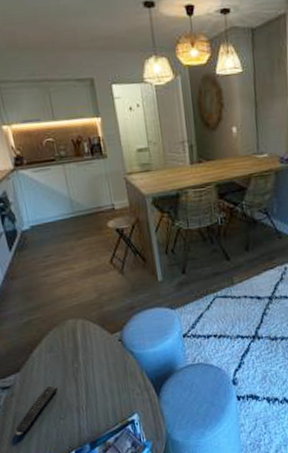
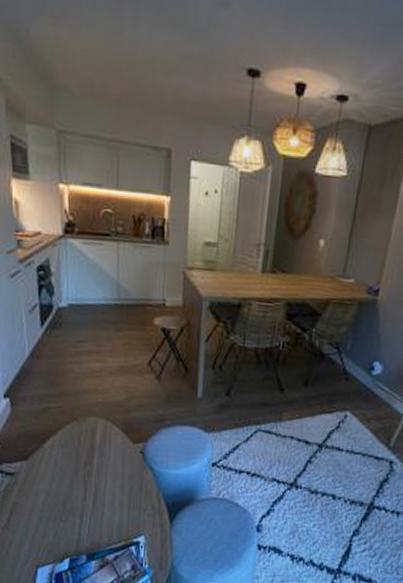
remote control: present [15,386,59,436] -> none [11,483,65,528]

